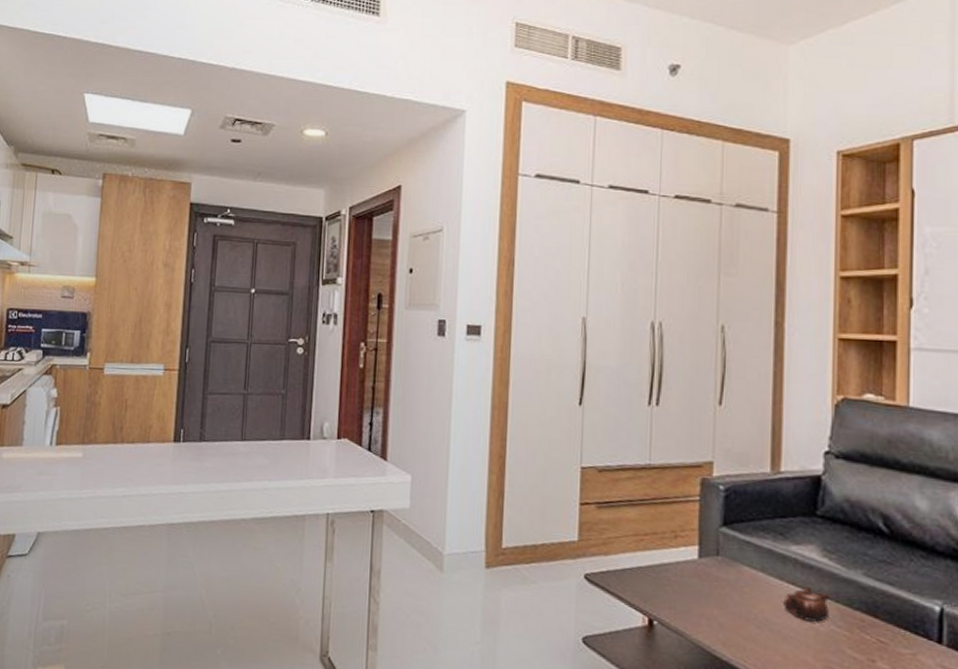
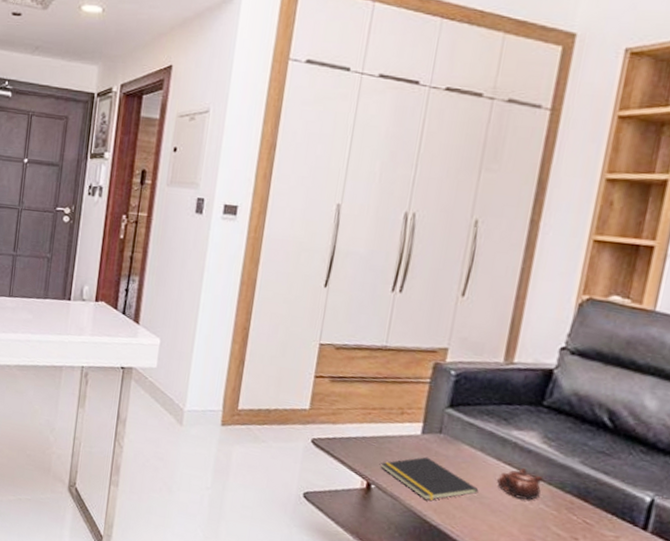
notepad: none [660,583,766,633] -> present [381,456,479,501]

